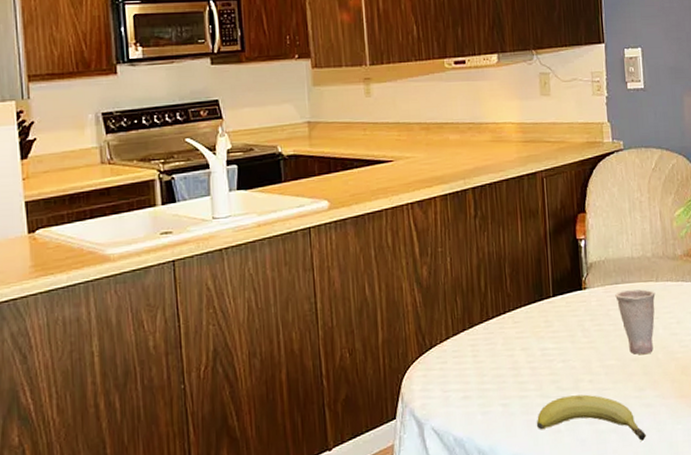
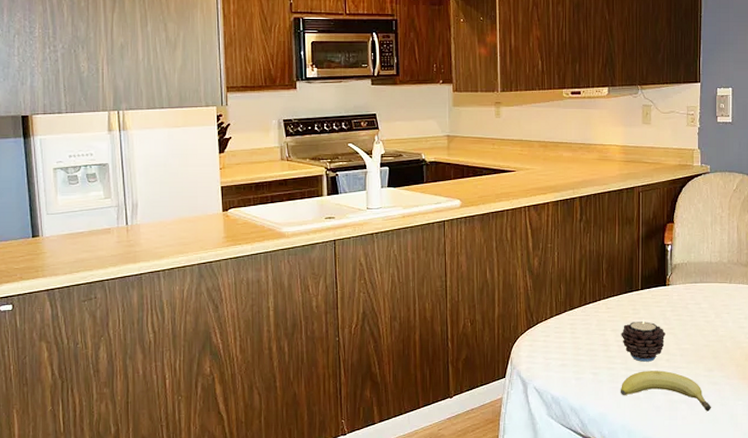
candle: none [532,332,586,386] -> present [621,318,666,362]
cup: present [615,289,656,354] -> none [694,289,728,341]

